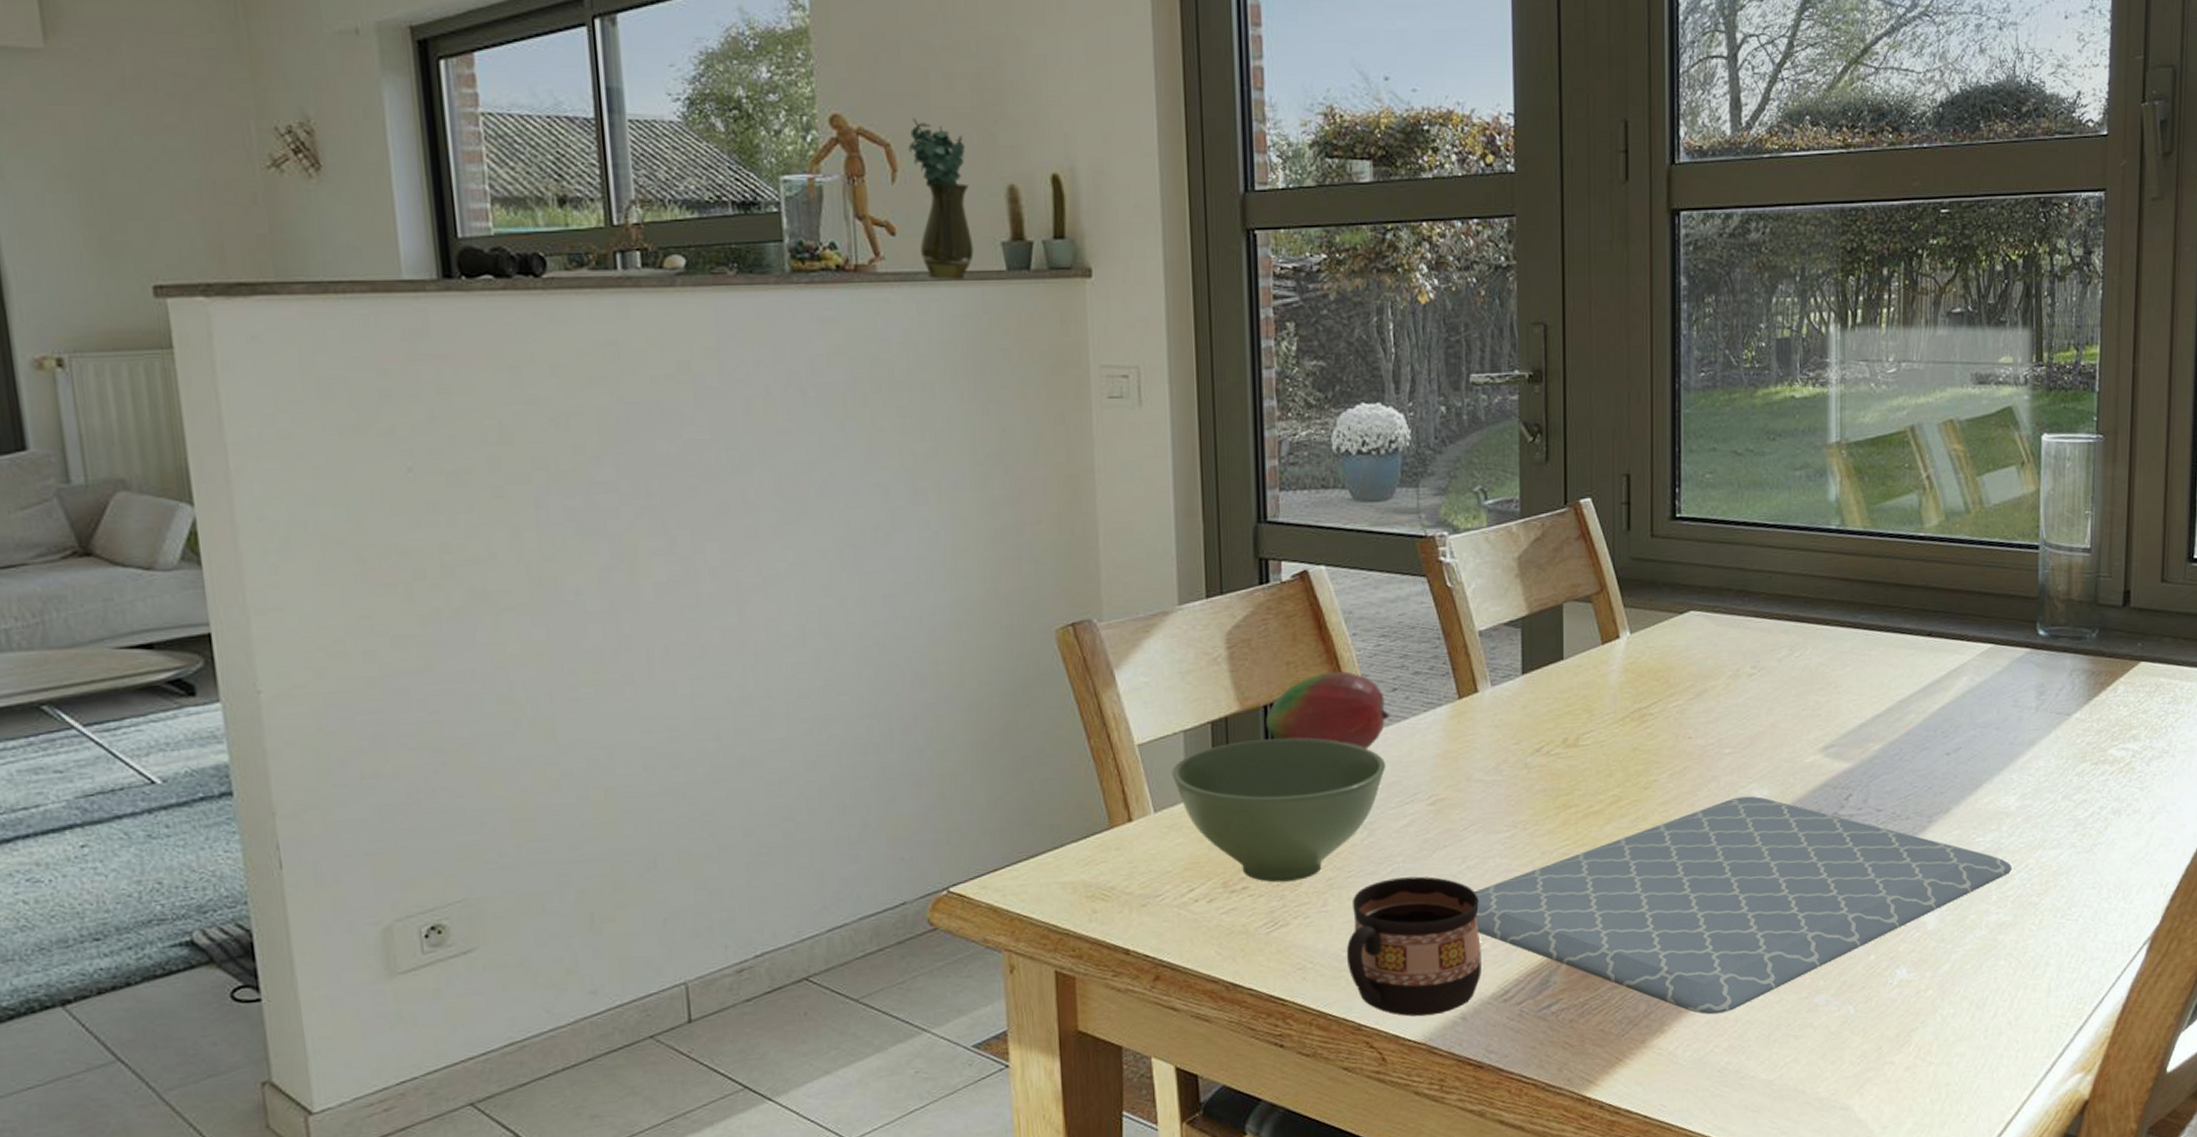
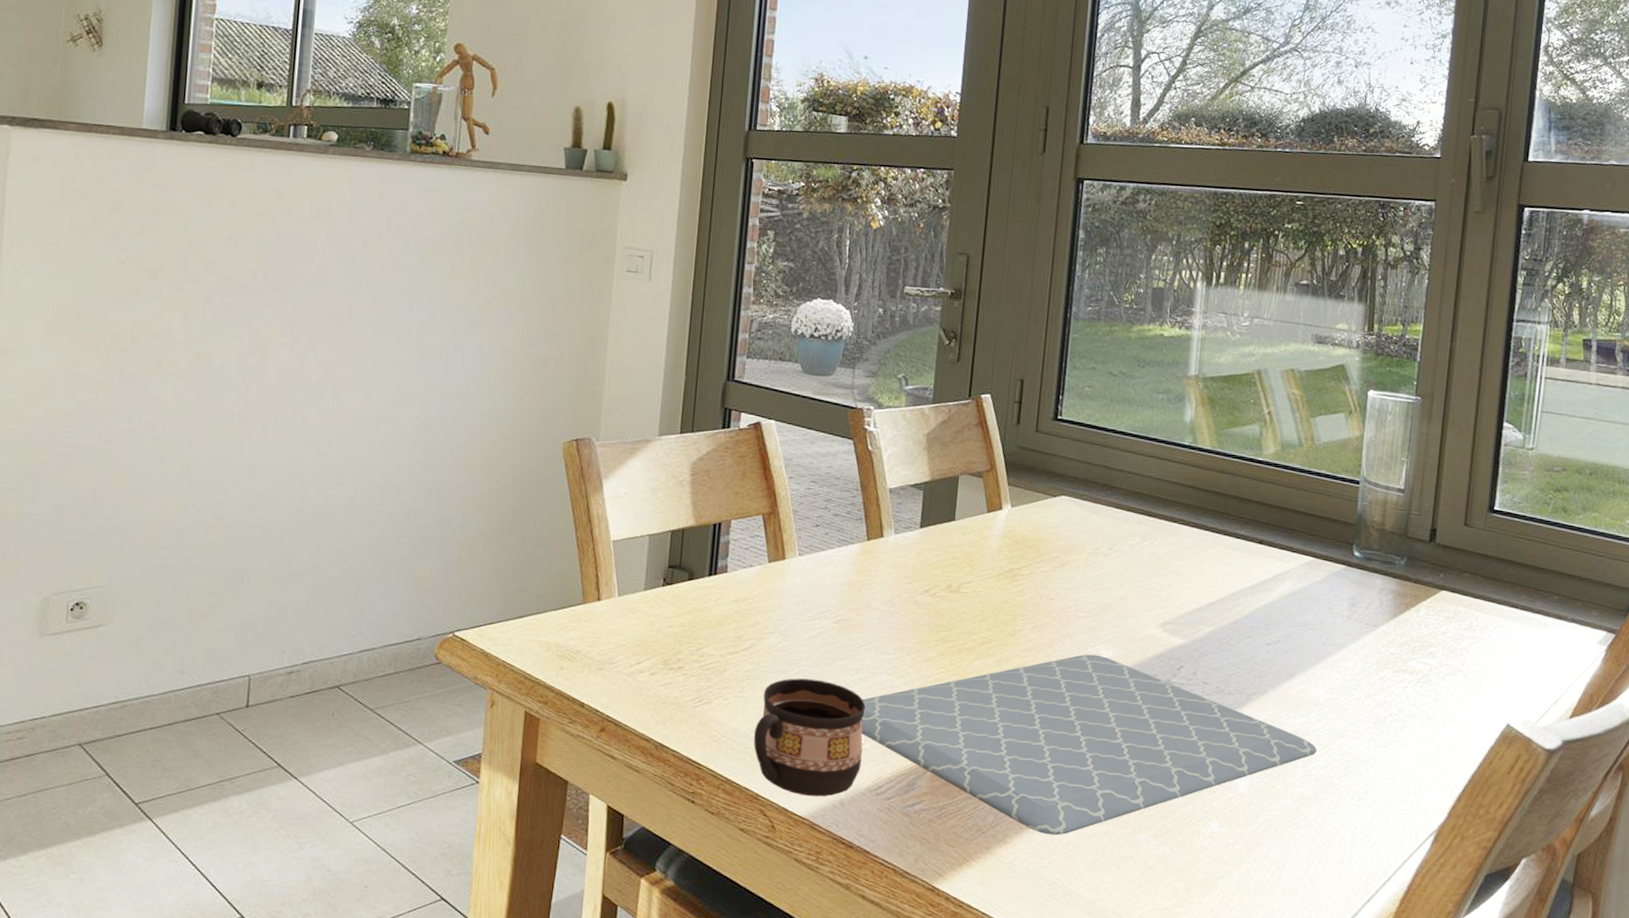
vase: present [908,118,974,280] -> none [505,51,548,171]
bowl: present [1171,738,1386,883] -> none [635,549,804,668]
fruit: present [1266,671,1389,749] -> none [713,504,811,570]

